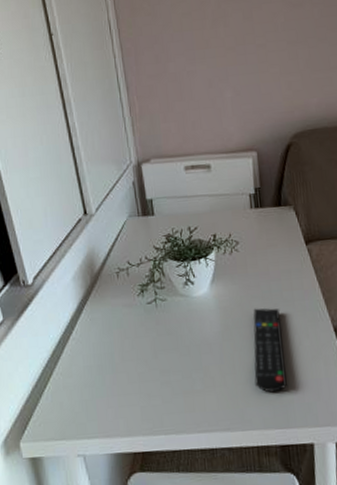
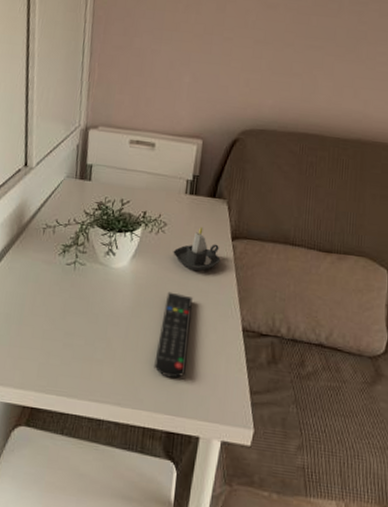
candle: none [250,237,299,283] -> present [173,226,221,271]

